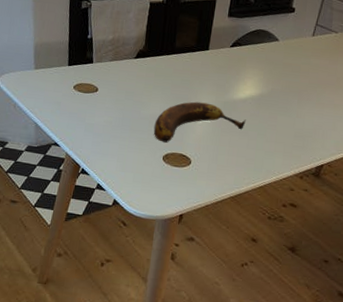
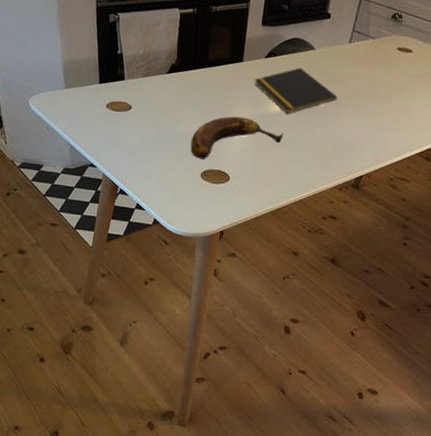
notepad: none [219,57,300,102] -> present [254,67,338,114]

